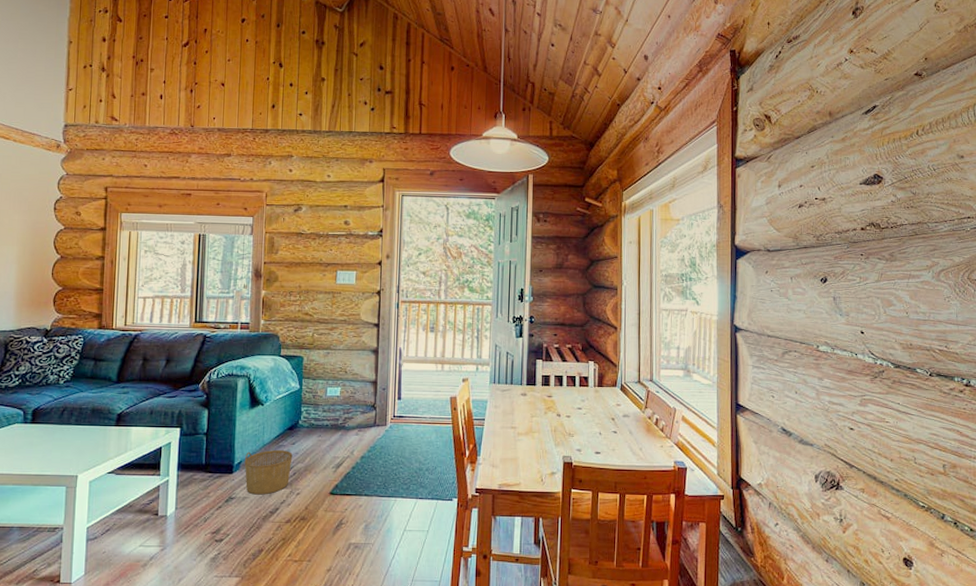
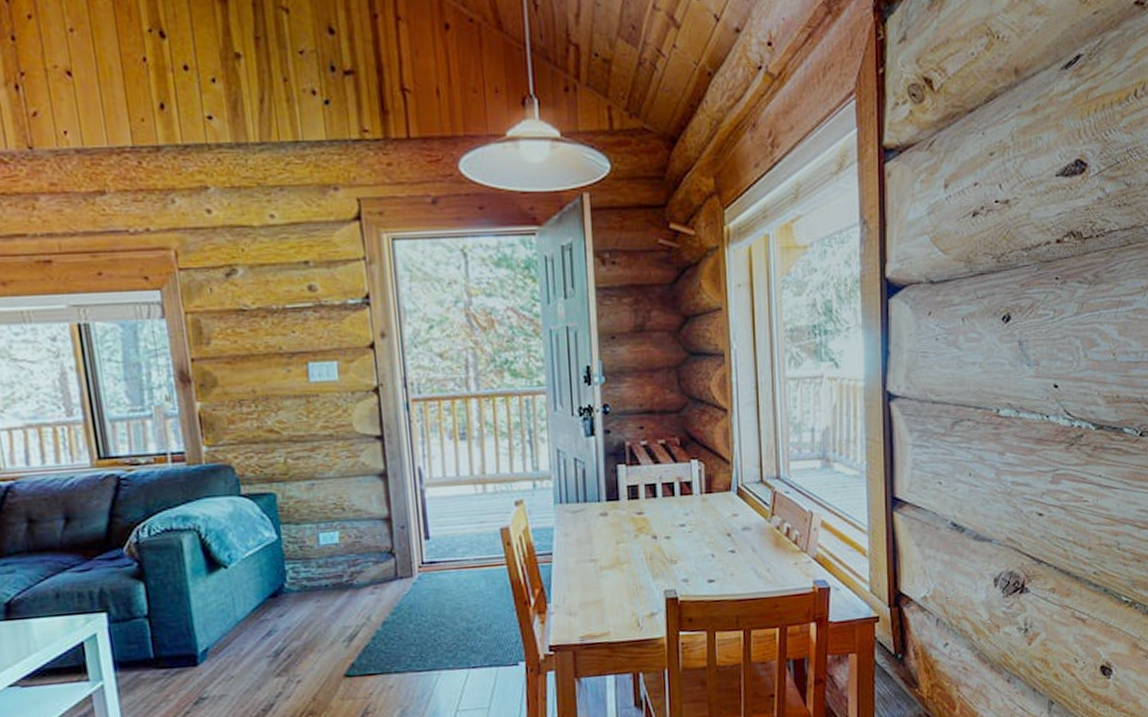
basket: present [244,450,293,495] -> none [212,626,284,691]

